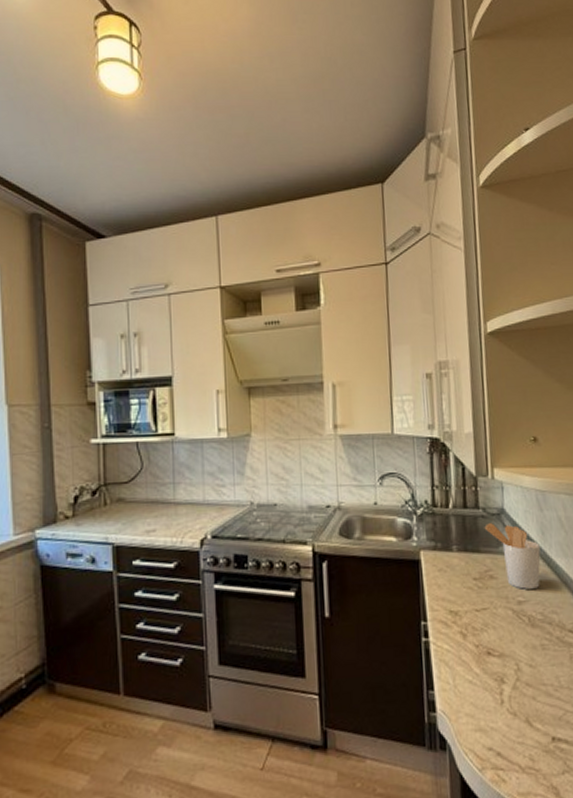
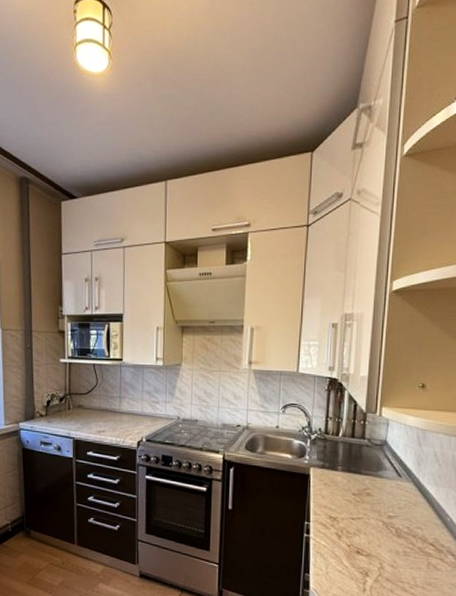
utensil holder: present [484,523,541,589] -> none [367,452,414,508]

